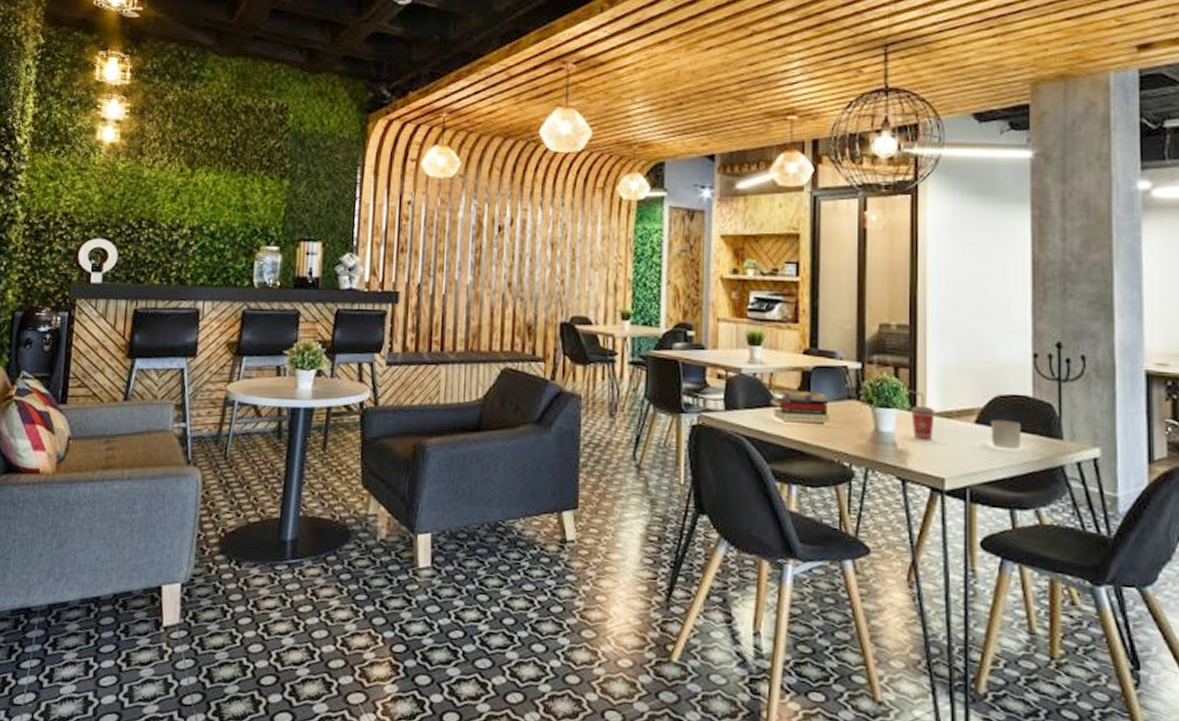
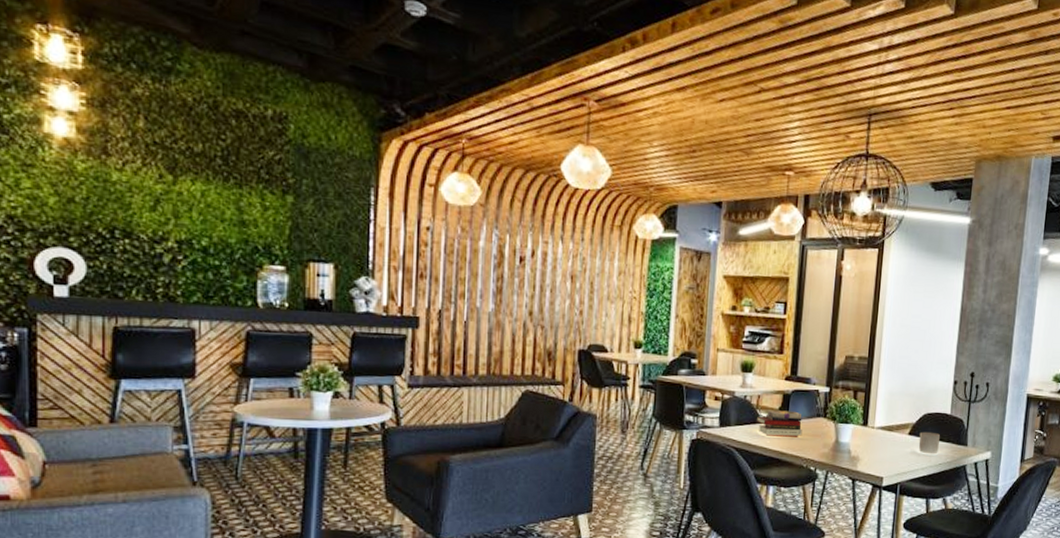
beverage cup: present [906,390,935,440] -> none [861,409,881,448]

